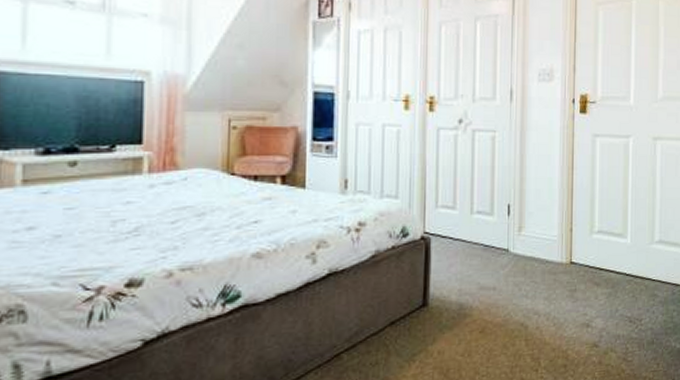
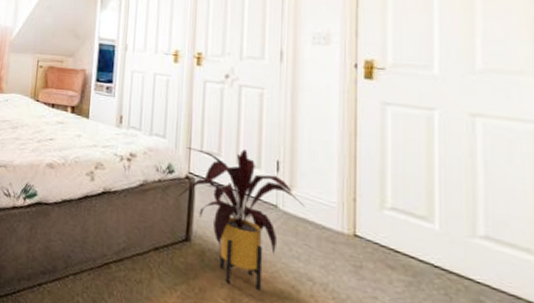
house plant: none [414,198,532,339] -> present [178,147,305,291]

